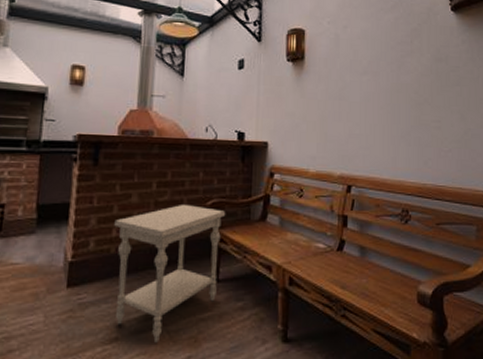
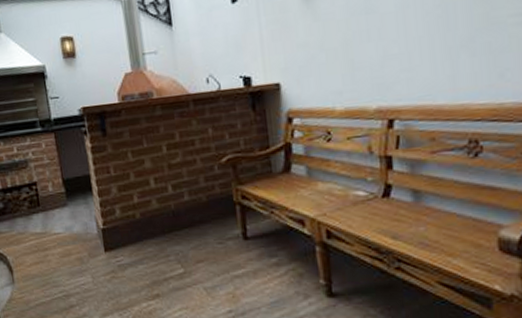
side table: present [114,203,226,343] -> none [133,163,247,298]

